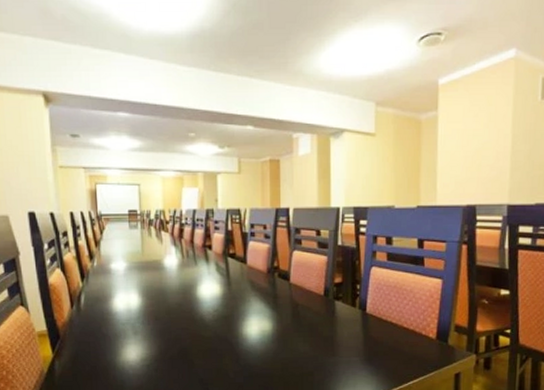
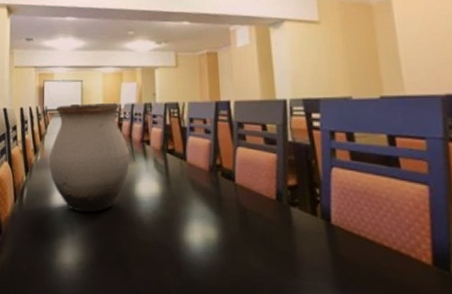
vase: none [106,207,192,314] -> present [48,102,130,213]

